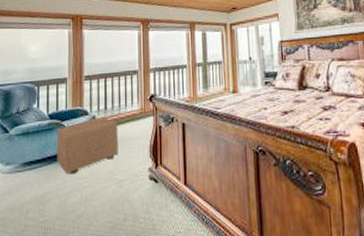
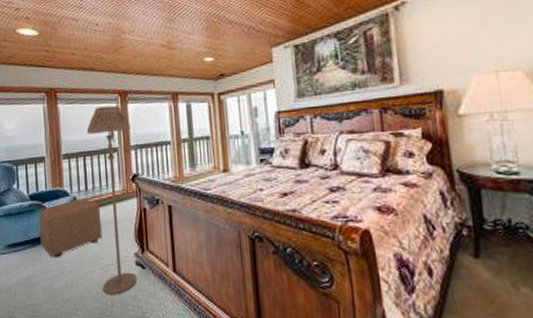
floor lamp: none [109,32,150,209] -> present [86,105,137,295]

